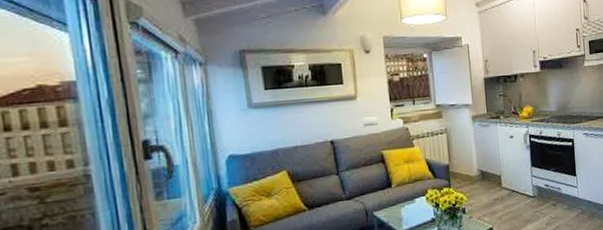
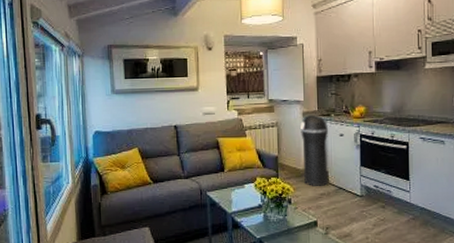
trash can: none [469,117,502,193] -> present [299,114,329,186]

